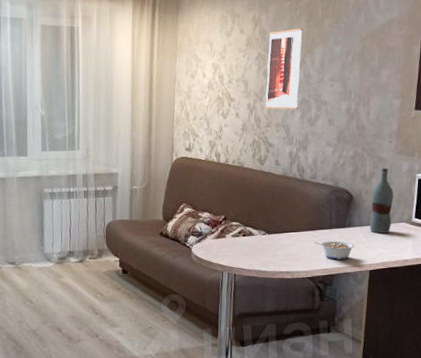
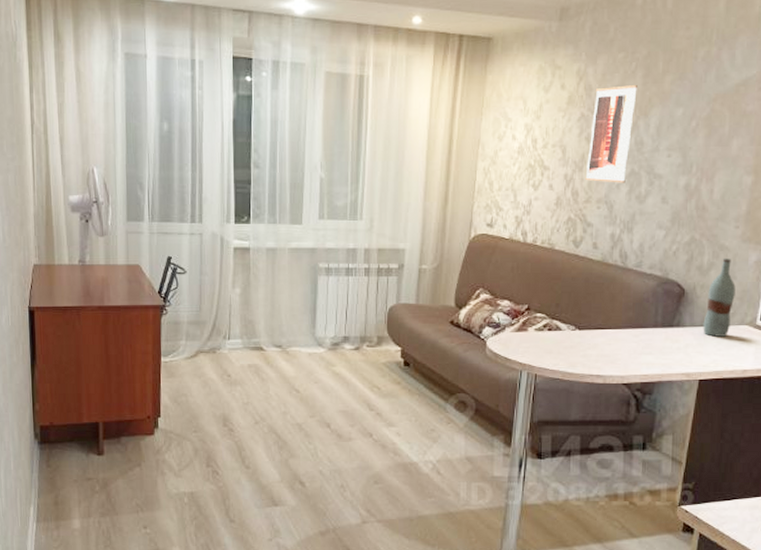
legume: present [314,240,355,260] -> none [634,342,683,365]

